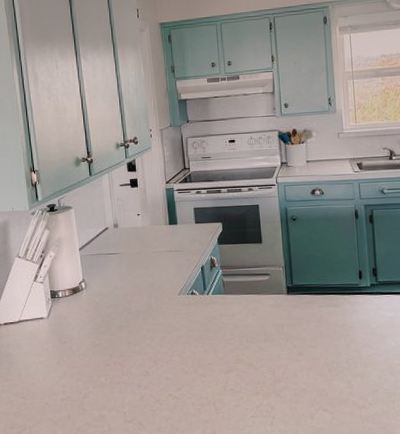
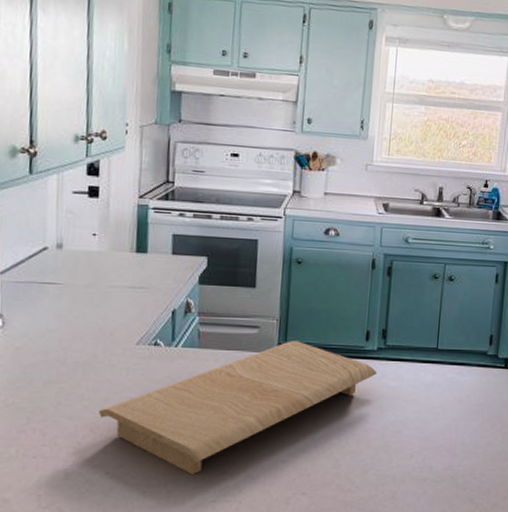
cutting board: none [157,283,373,395] -> present [98,341,377,474]

